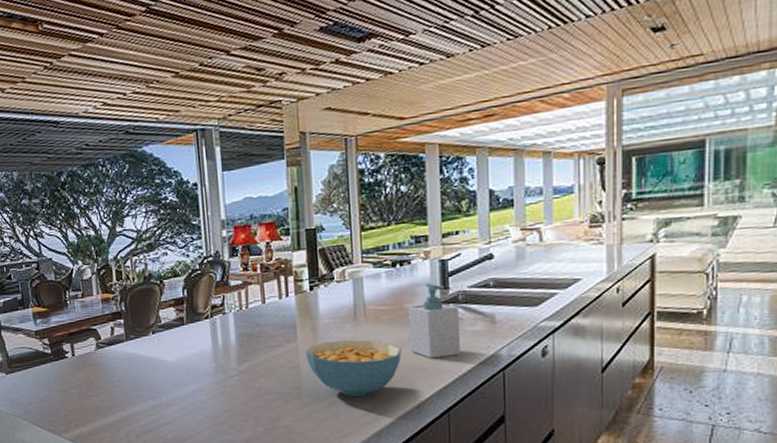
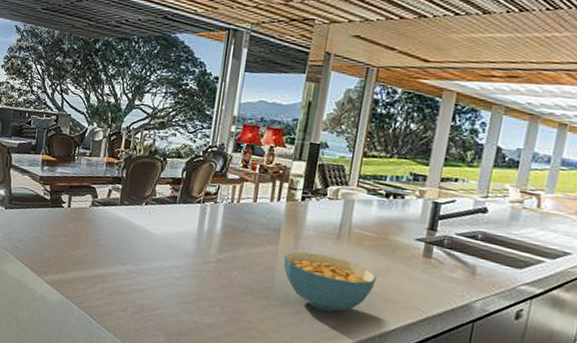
soap bottle: present [408,283,461,359] -> none [385,220,443,297]

